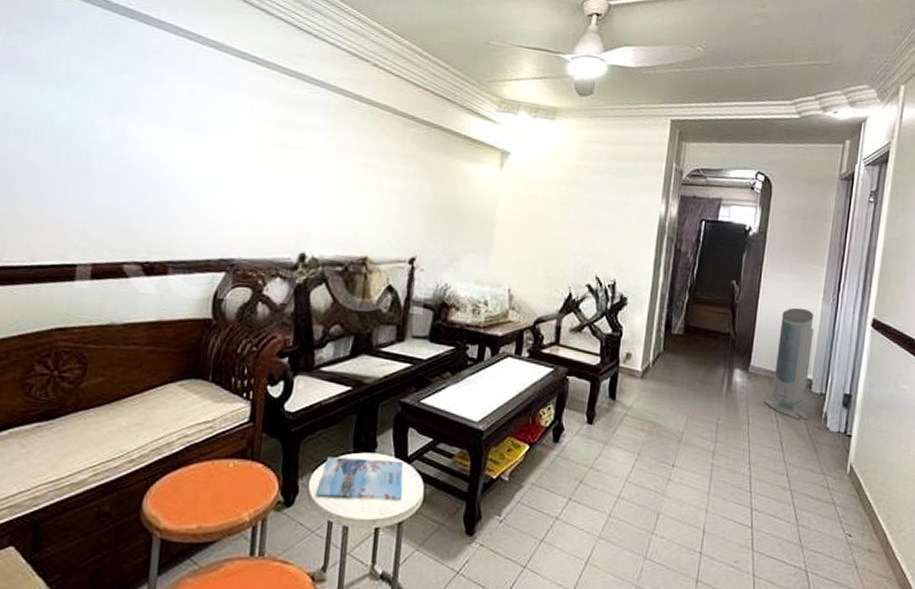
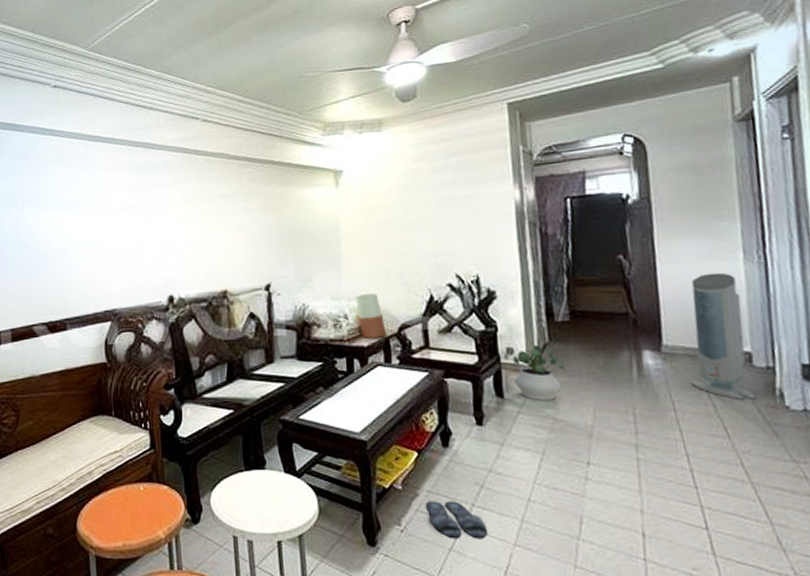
magazine: present [316,457,403,500] -> none [218,475,299,513]
vase: none [497,282,523,330] -> present [355,292,387,340]
slippers: none [527,493,578,532] -> present [426,501,487,540]
potted plant: none [627,352,672,406] -> present [510,344,566,401]

